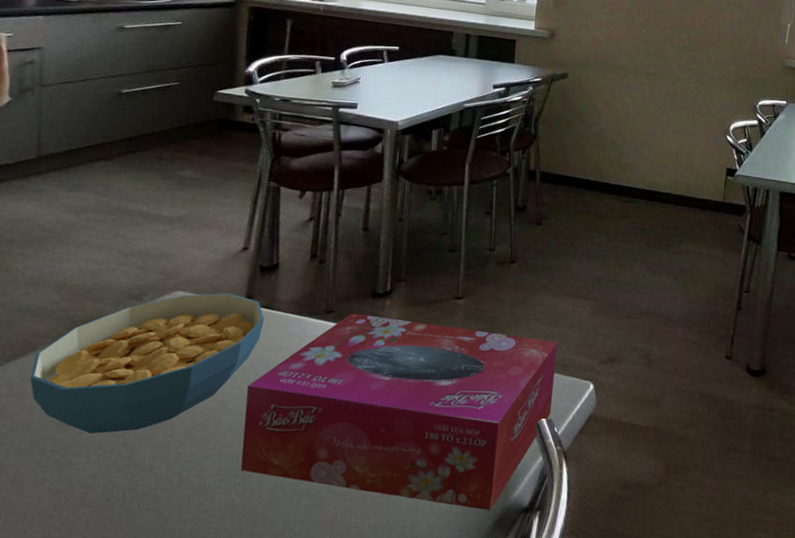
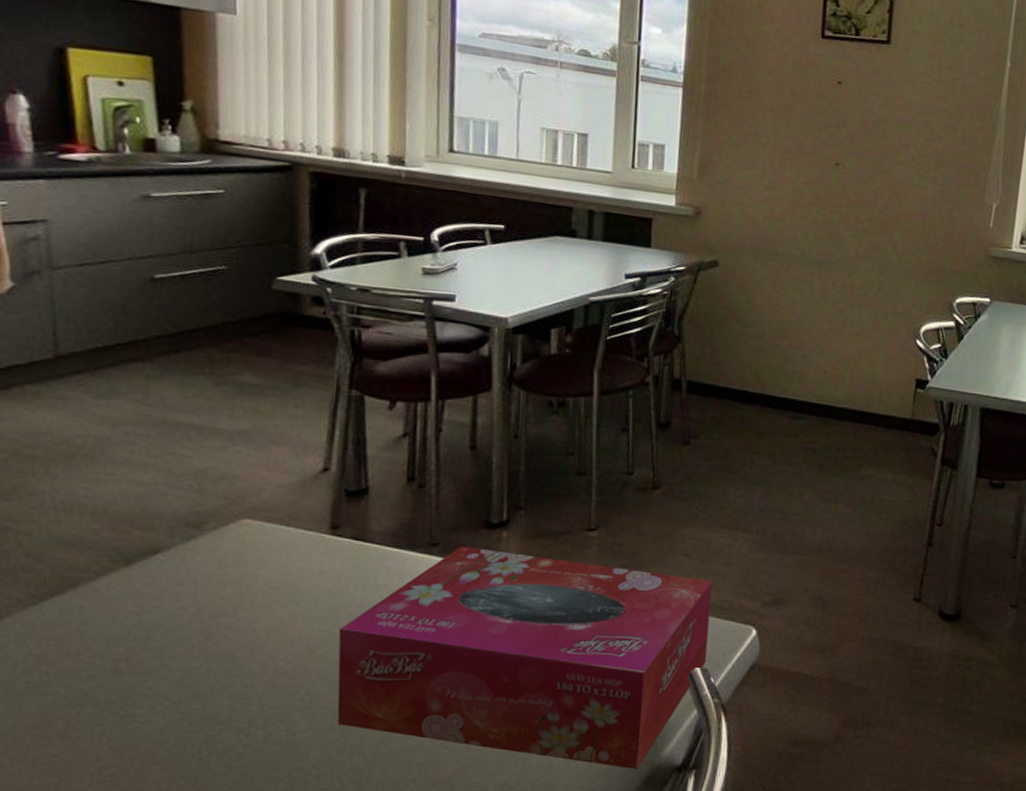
cereal bowl: present [29,293,265,434] -> none [72,521,355,682]

